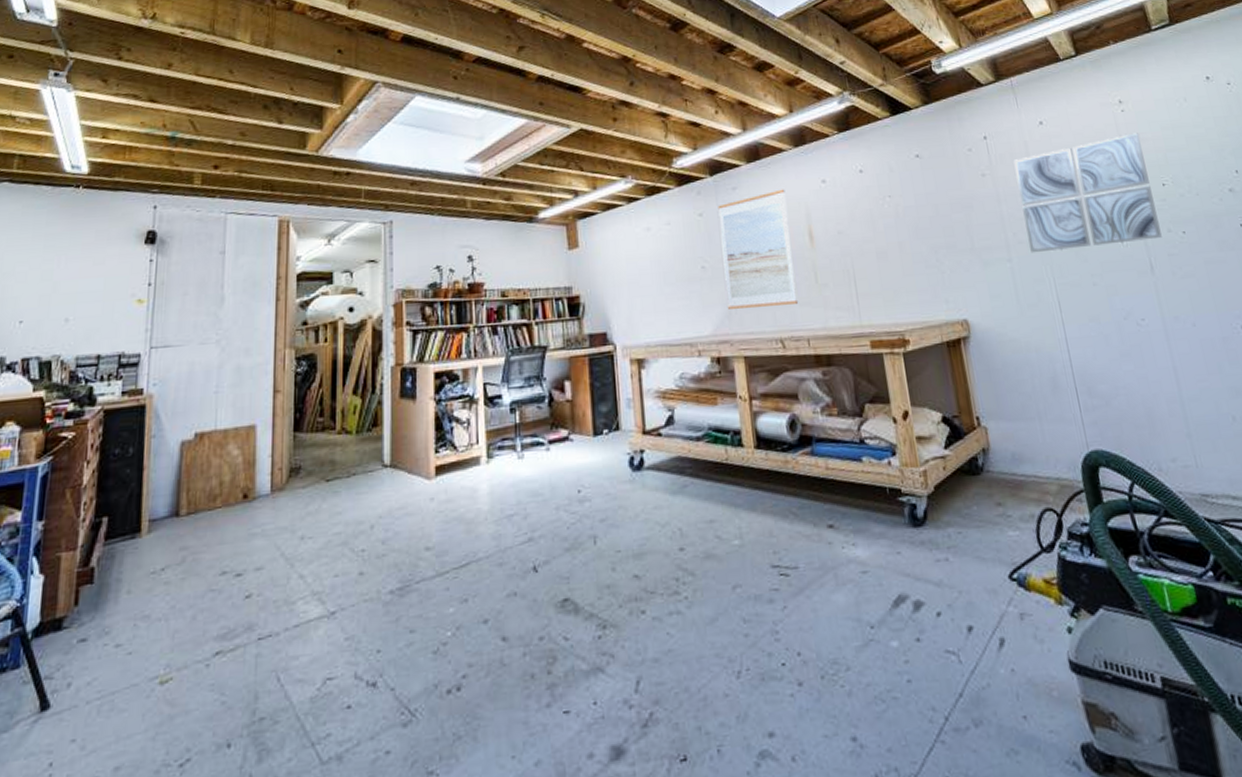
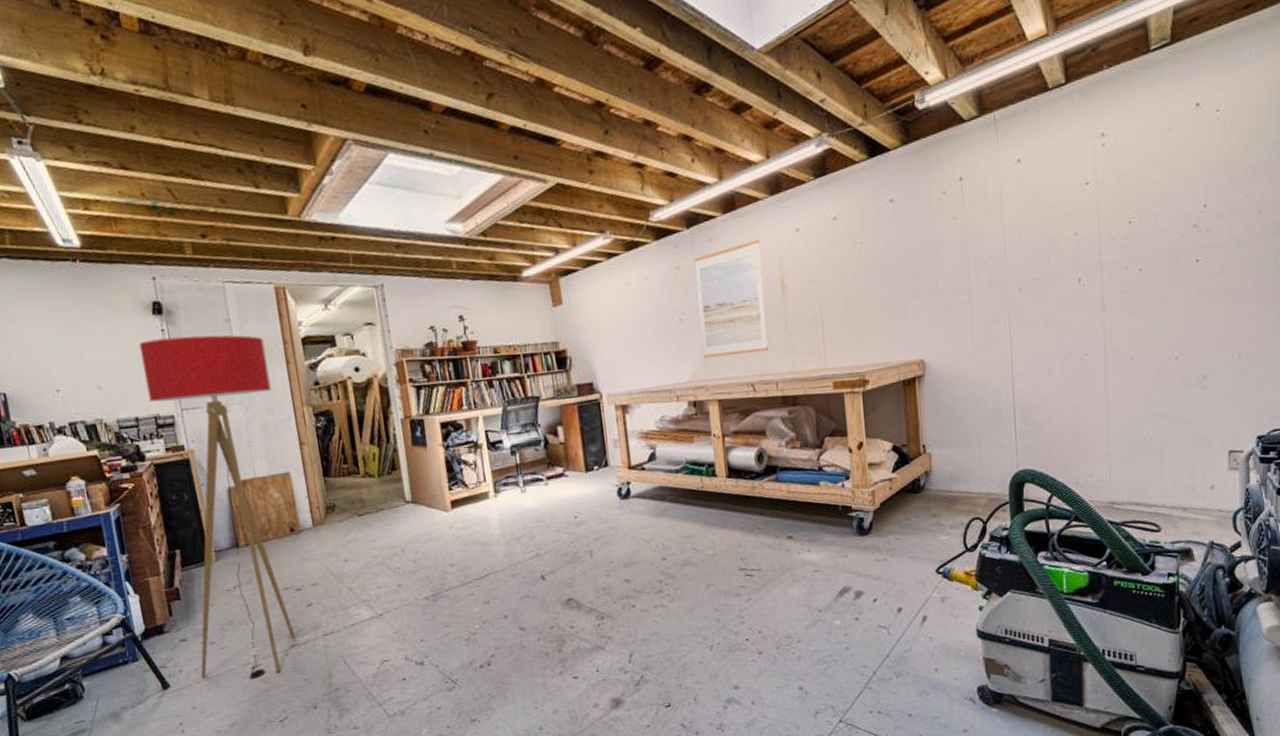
floor lamp: none [94,267,256,700] -> present [139,335,296,679]
wall art: present [1013,133,1162,254] -> none [986,168,1119,296]

